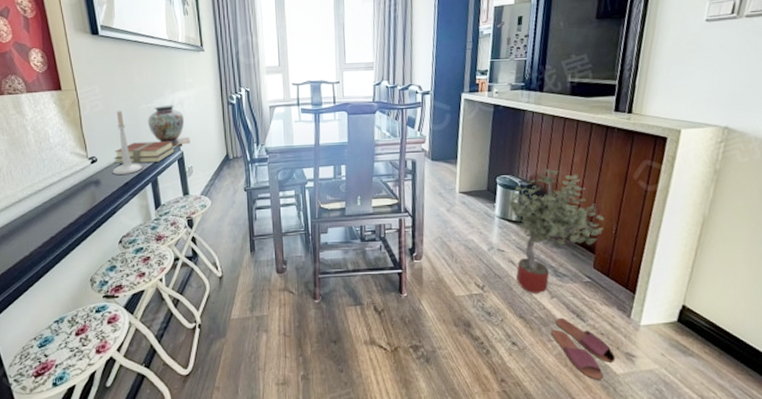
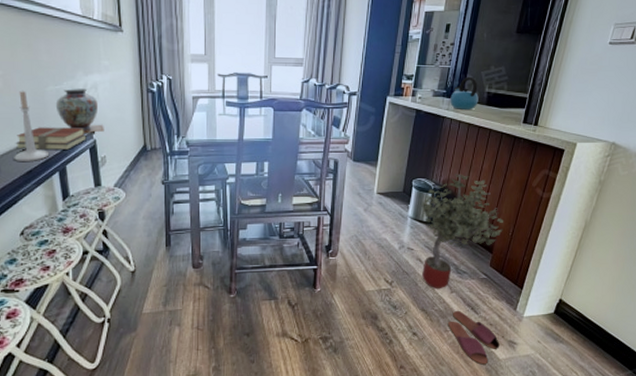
kettle: none [529,68,561,102] -> present [450,77,479,110]

